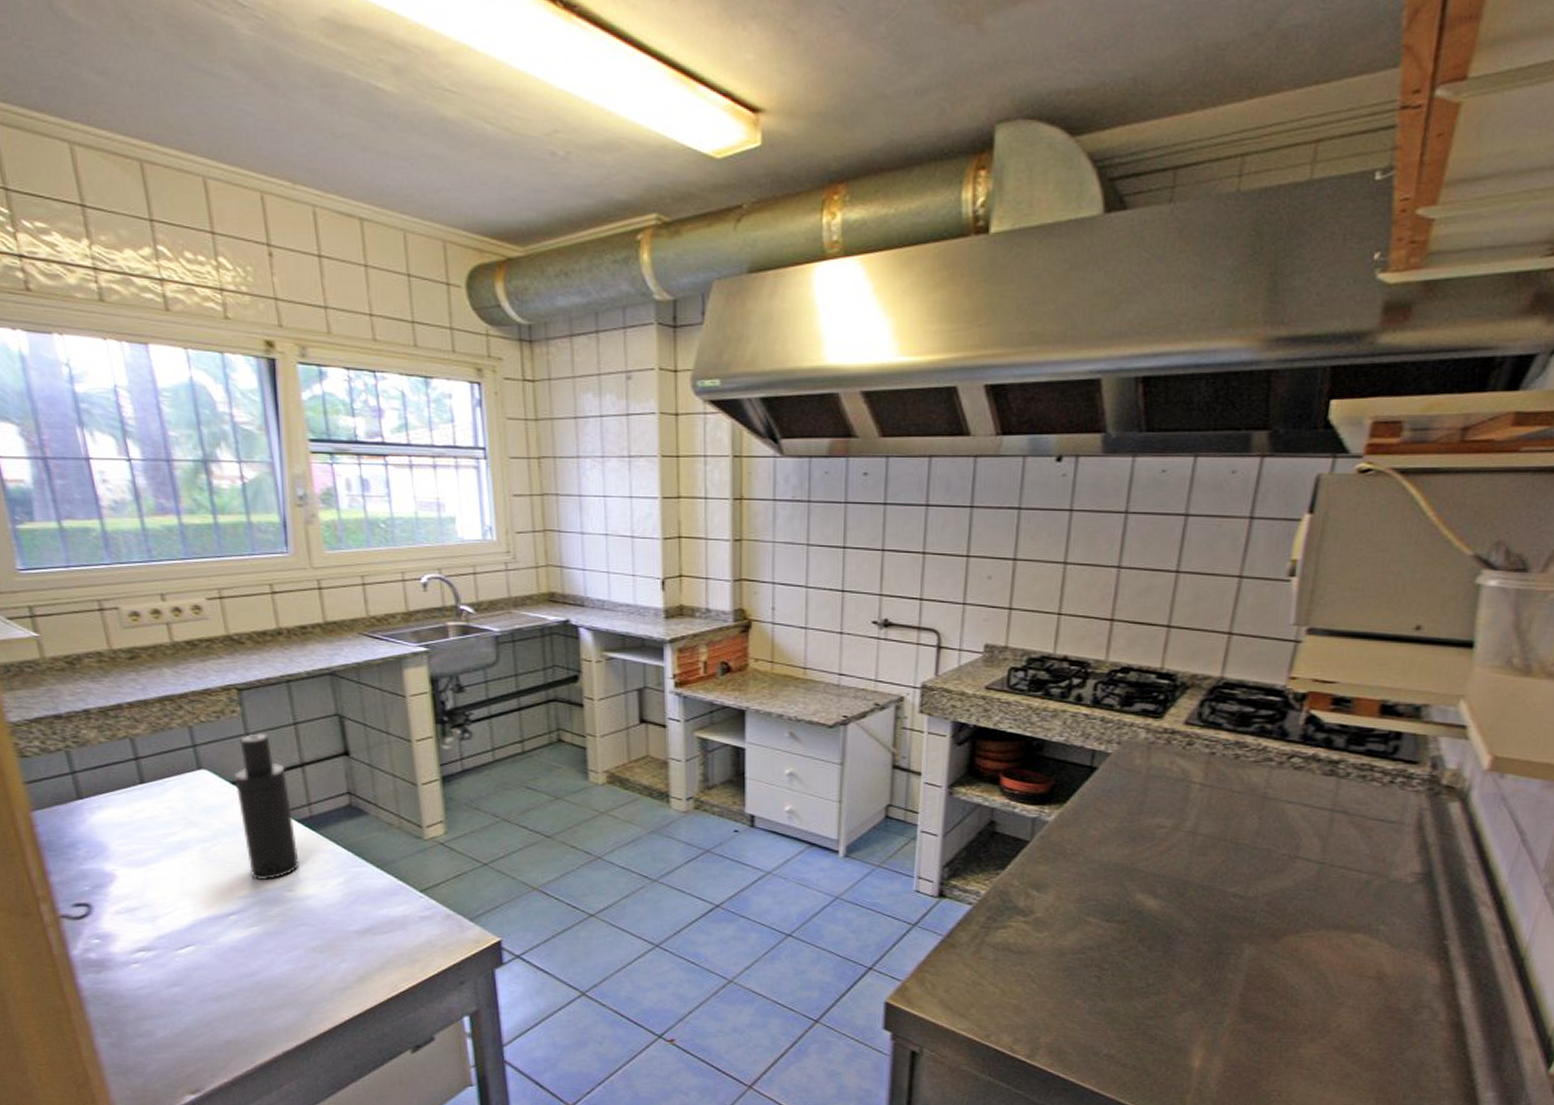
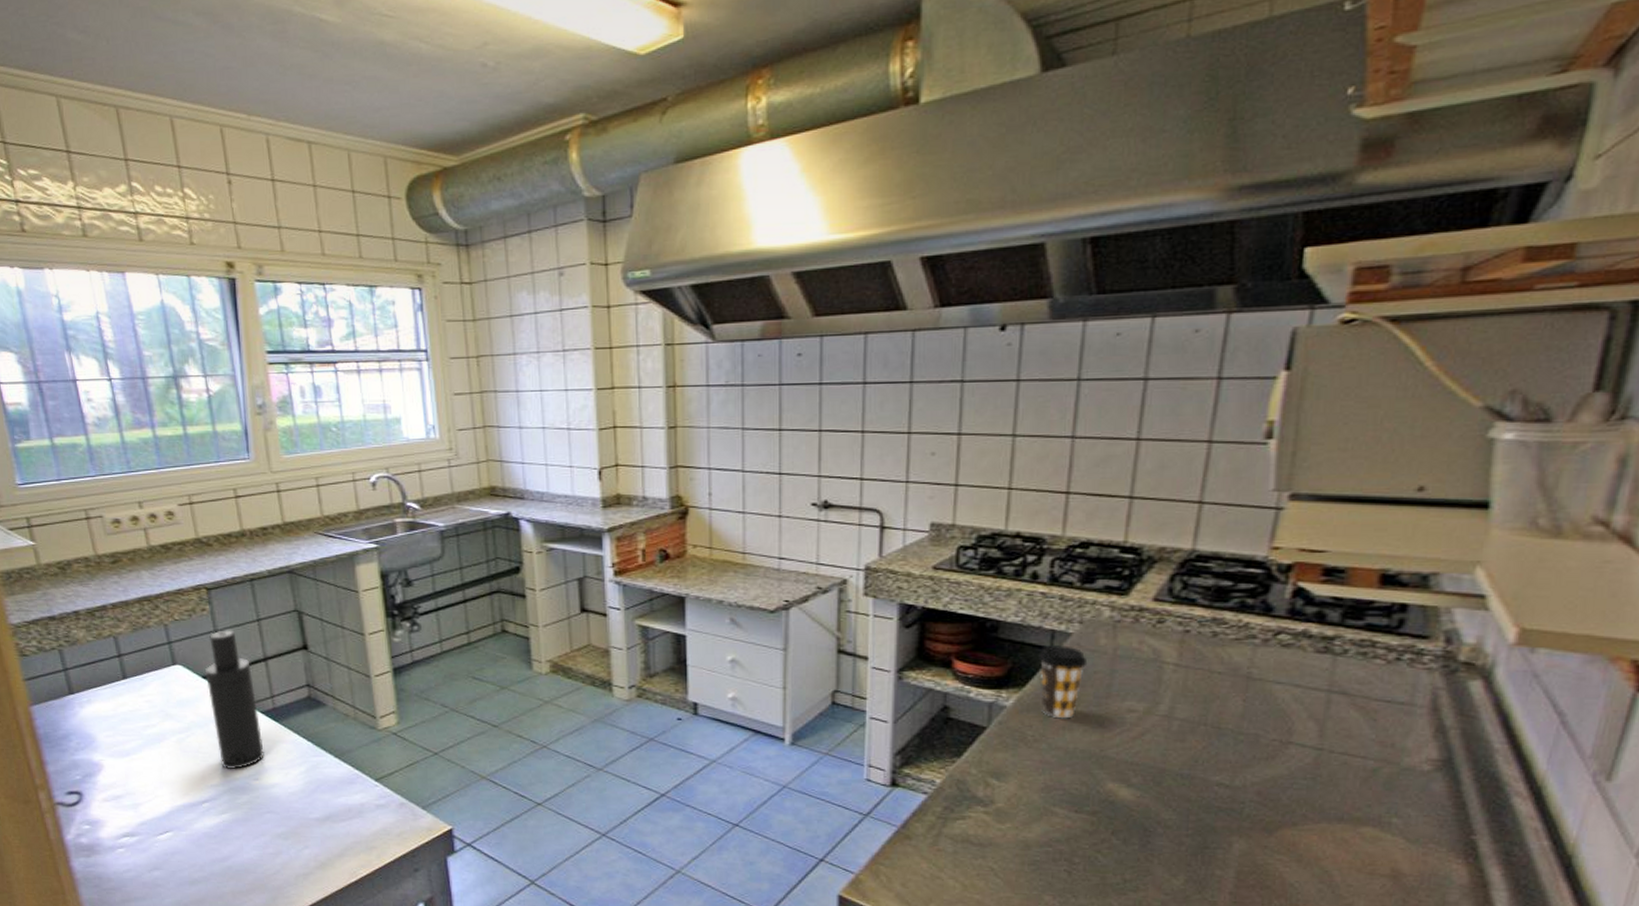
coffee cup: none [1079,763,1124,834] -> present [1038,644,1088,719]

